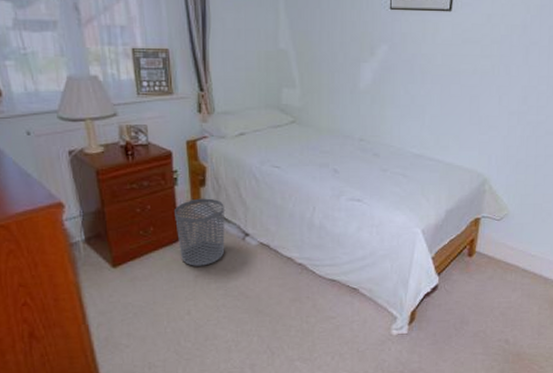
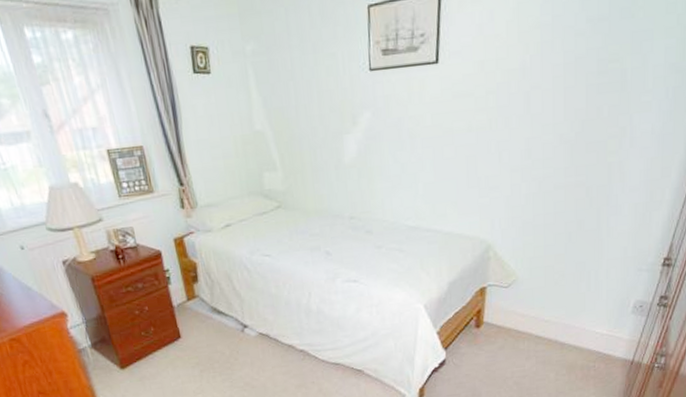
waste bin: present [175,198,225,266] -> none [172,293,226,362]

